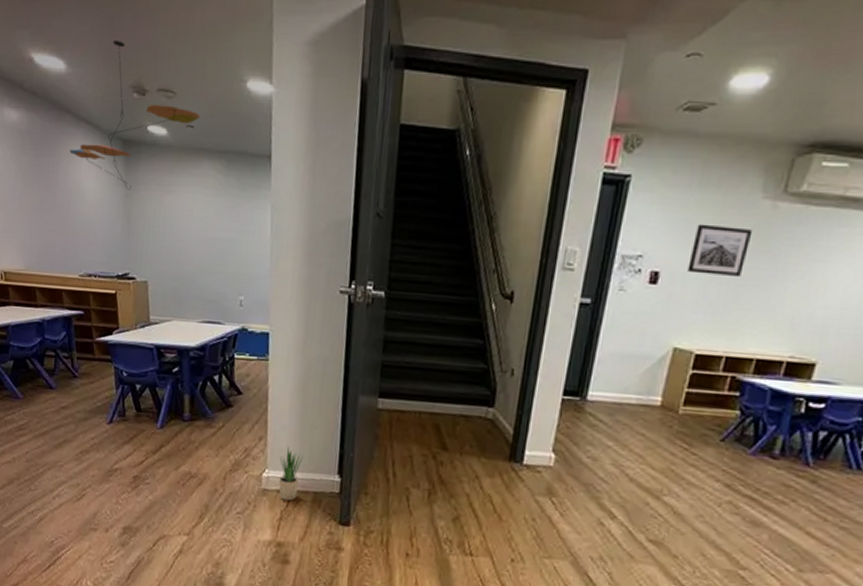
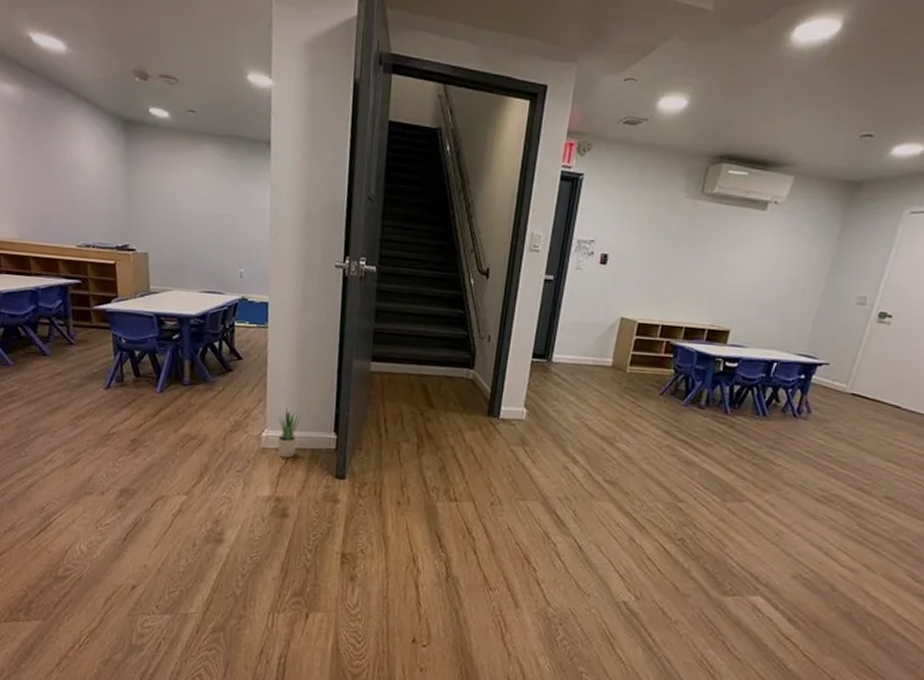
ceiling mobile: present [69,41,201,190] -> none [68,28,202,167]
wall art: present [687,224,753,278] -> none [630,216,679,261]

